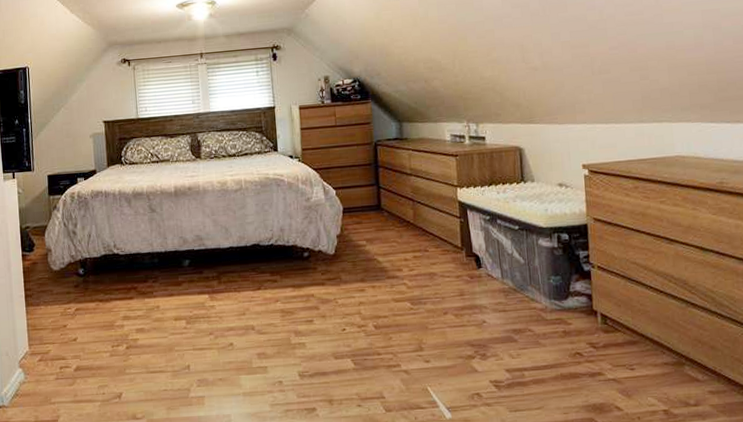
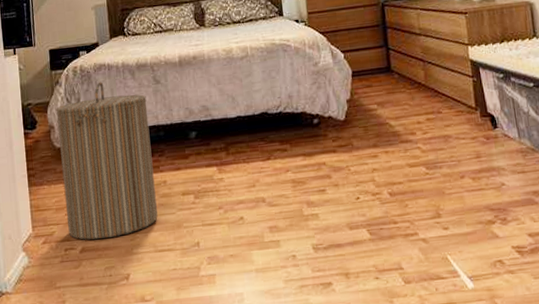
laundry hamper: none [53,208,150,360] -> present [56,82,158,240]

